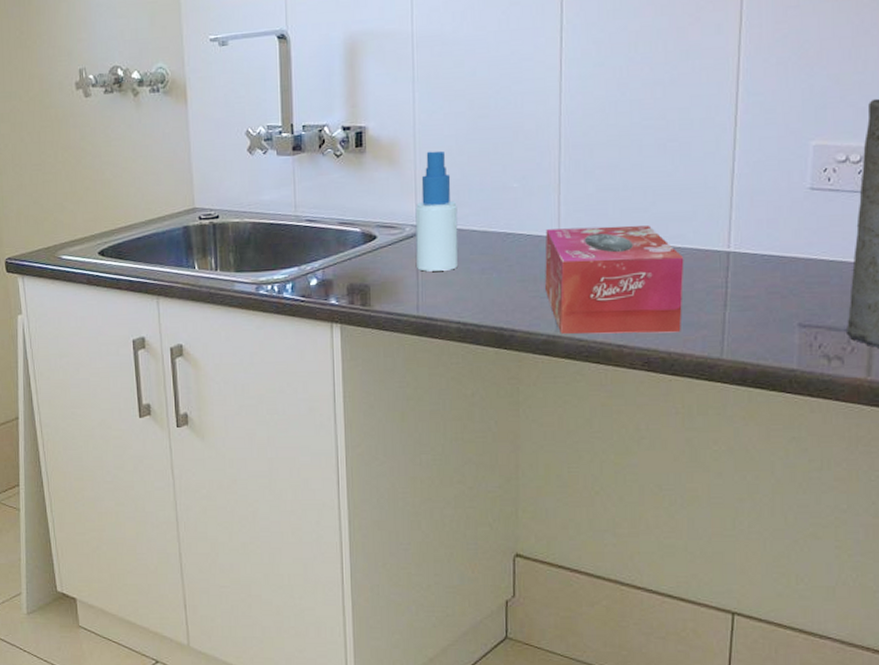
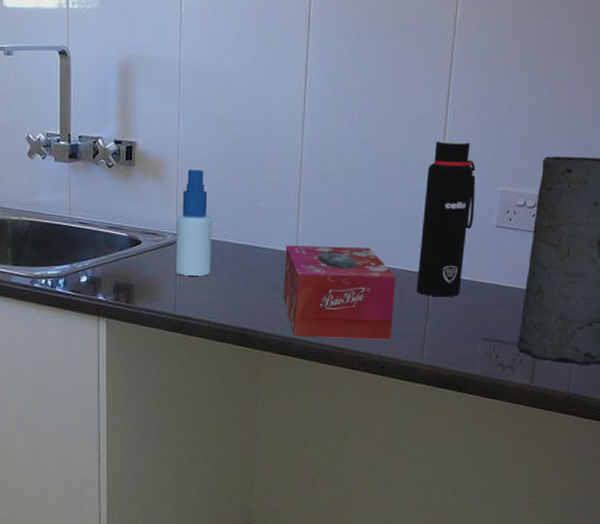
water bottle: none [710,91,781,278] -> present [416,140,476,297]

